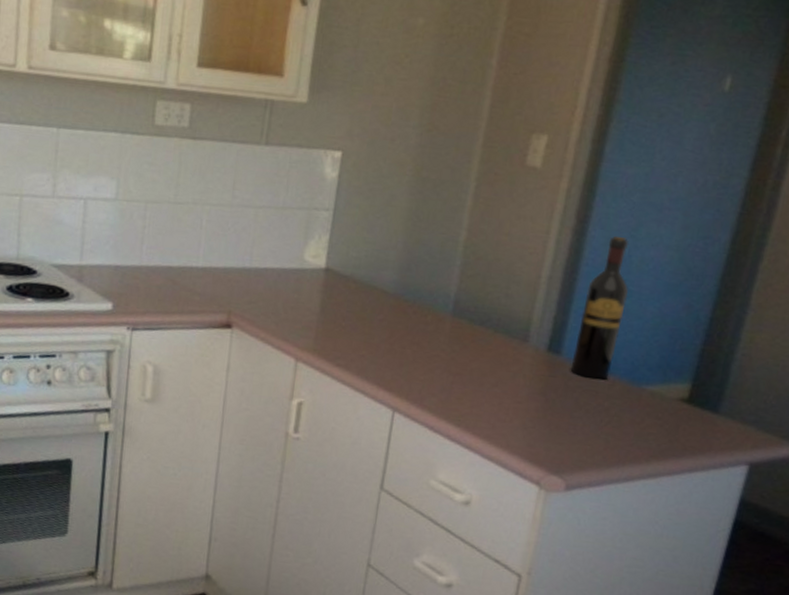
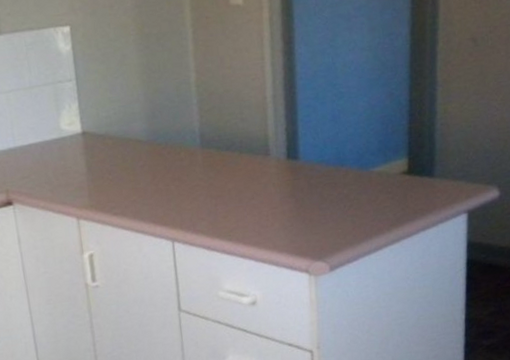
wine bottle: present [570,236,629,379] -> none [306,49,343,174]

